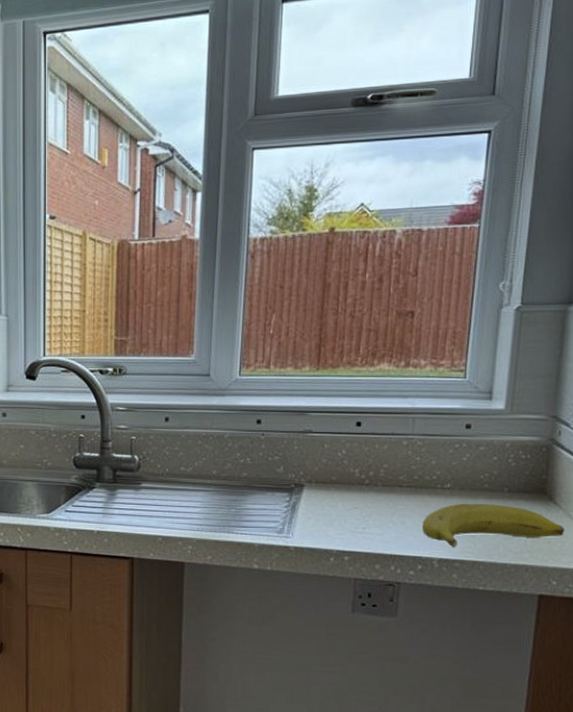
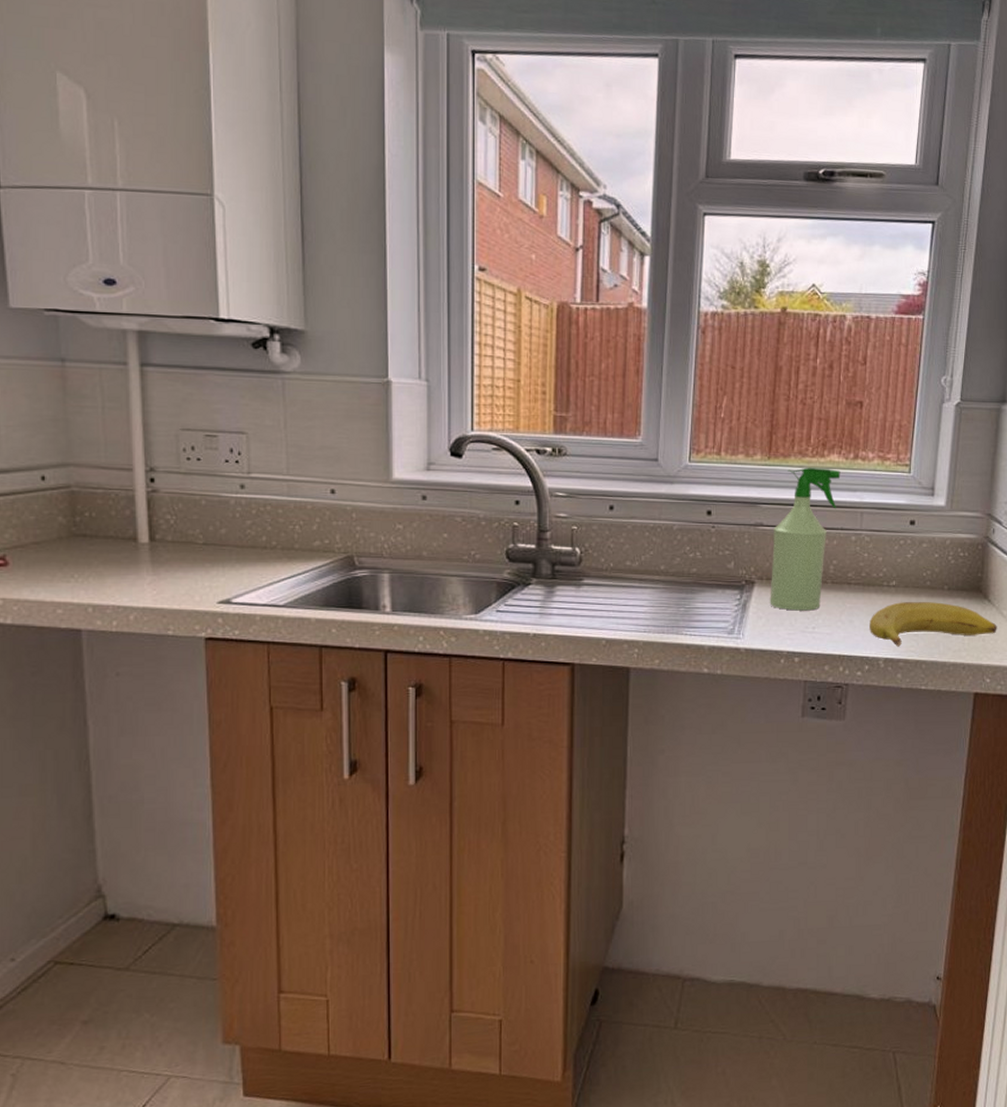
spray bottle: none [319,376,391,512] -> present [770,467,841,611]

